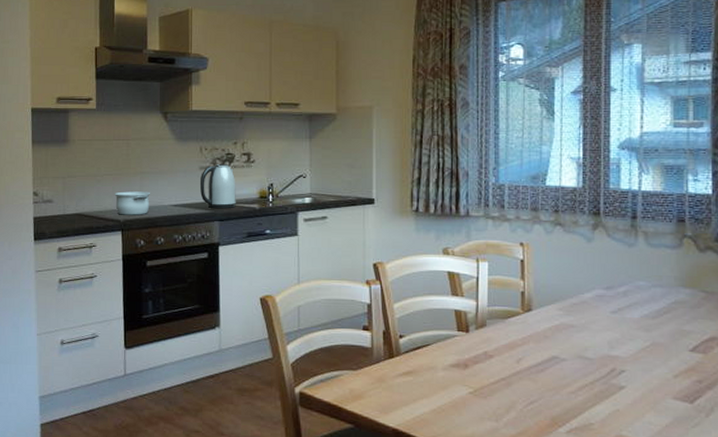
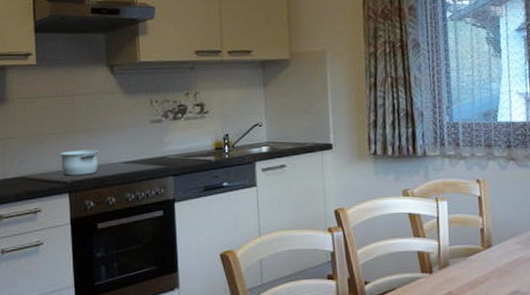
kettle: present [199,163,236,209] -> none [151,115,191,164]

